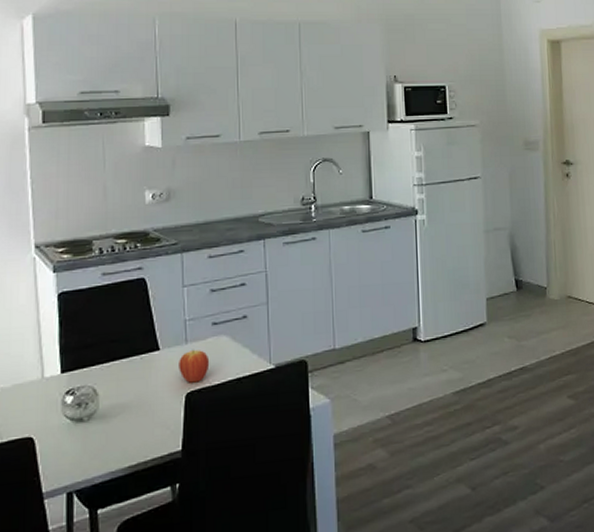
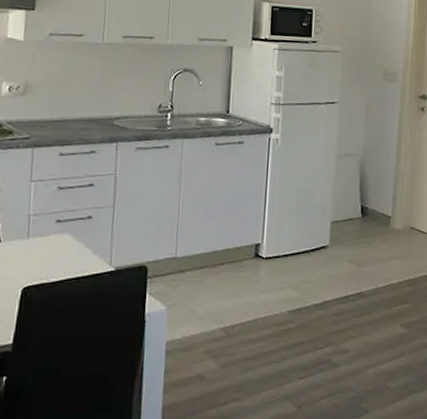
fruit: present [179,349,210,383] -> none [17,244,50,278]

